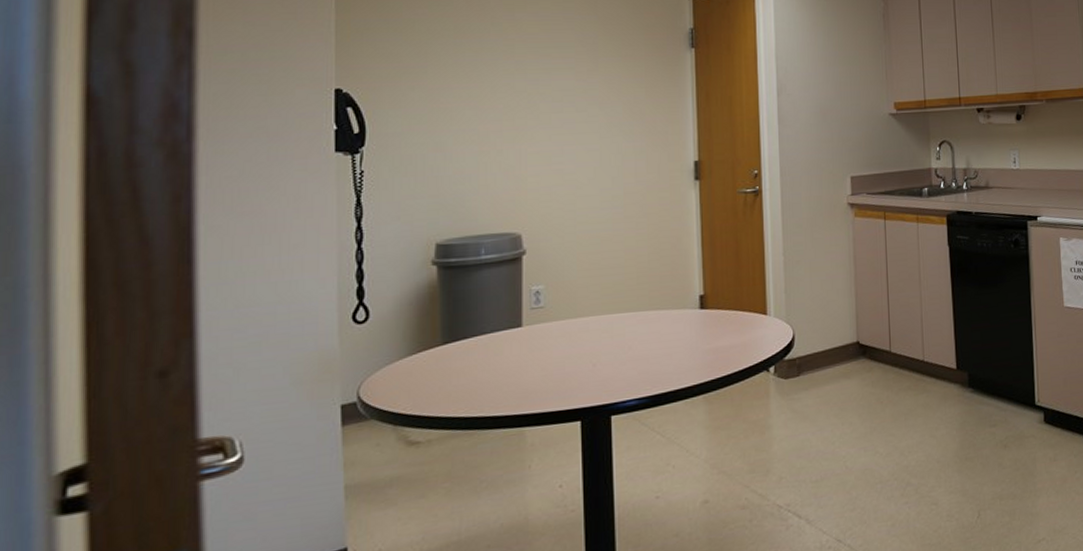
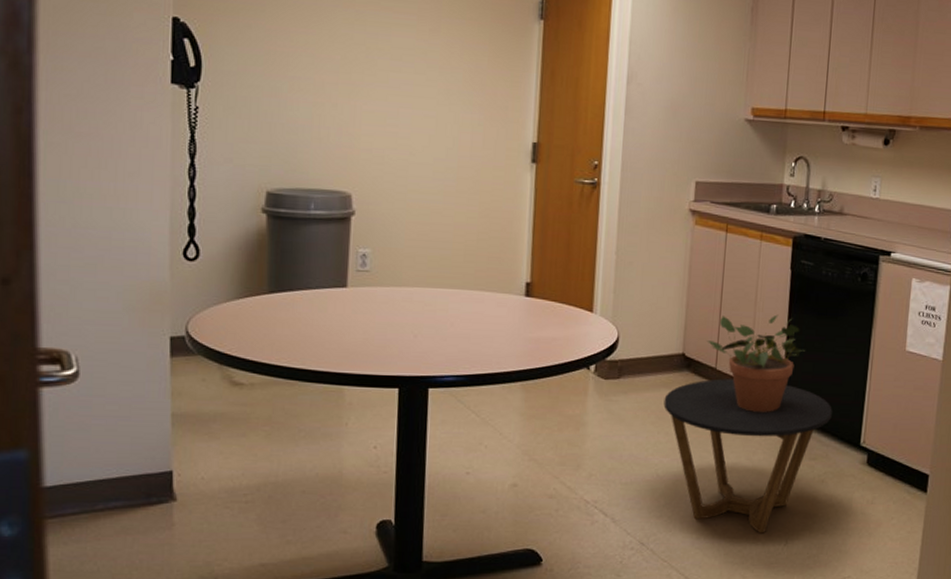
side table: none [844,356,1005,510] -> present [663,379,832,534]
potted plant: none [878,290,972,389] -> present [707,314,805,412]

